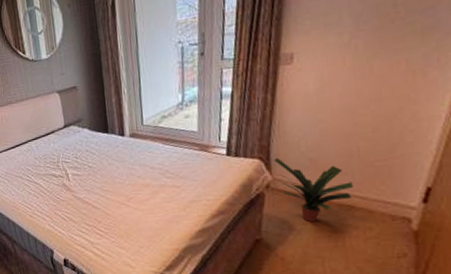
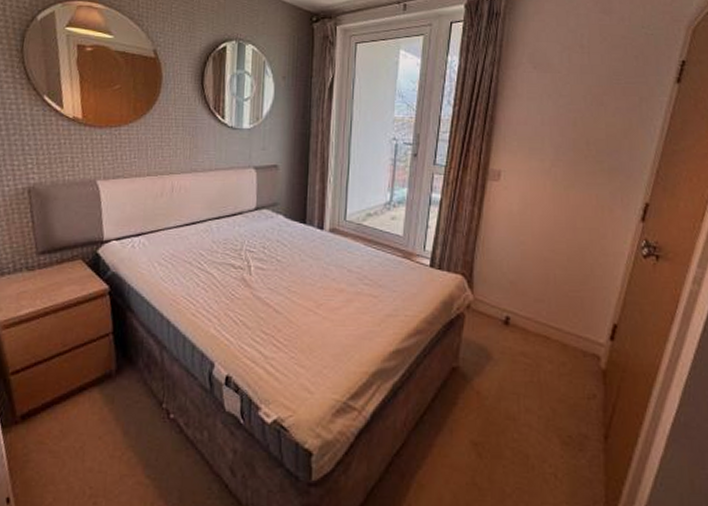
potted plant: present [273,157,354,223] -> none [476,275,550,352]

